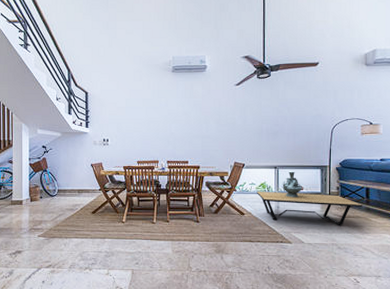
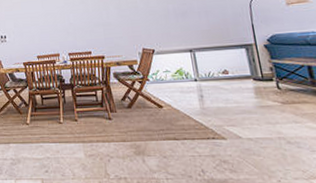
coffee table: present [256,191,363,226] -> none [173,77,309,115]
decorative urn: present [282,171,302,198] -> none [202,53,227,84]

